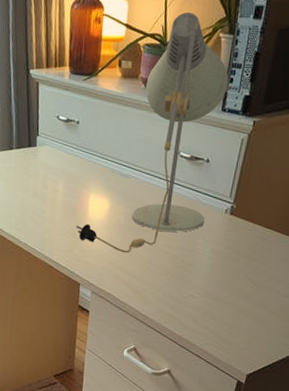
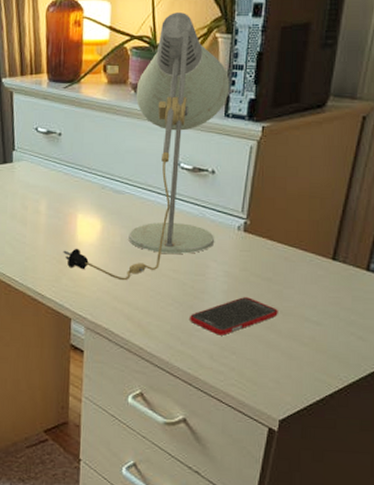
cell phone: none [179,271,254,303] -> present [190,297,278,336]

